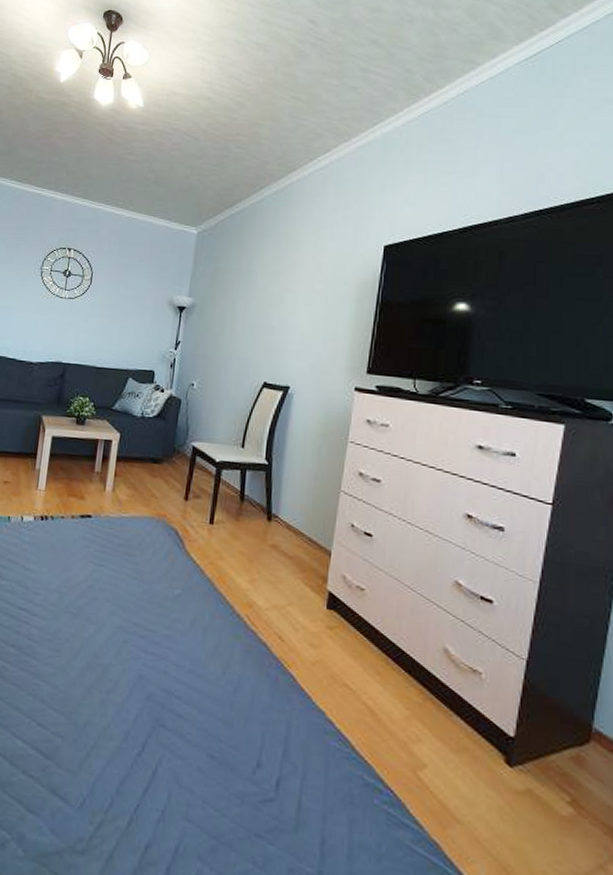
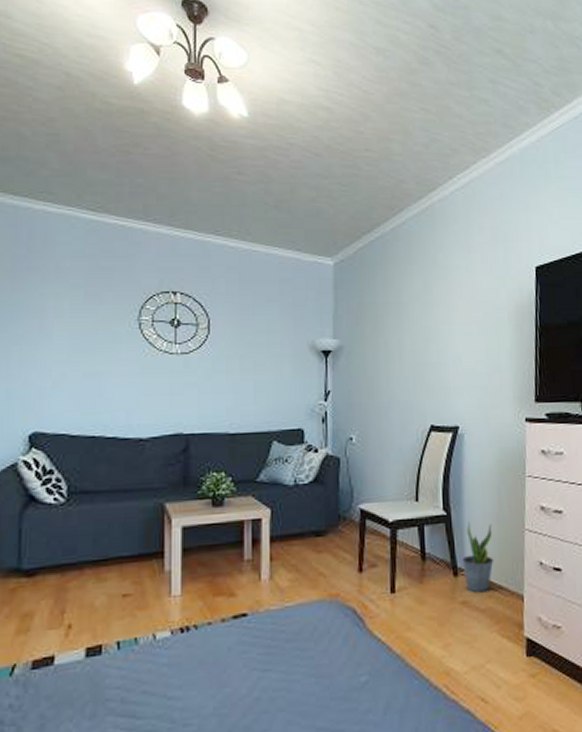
potted plant: none [277,474,309,541] -> present [462,521,494,593]

